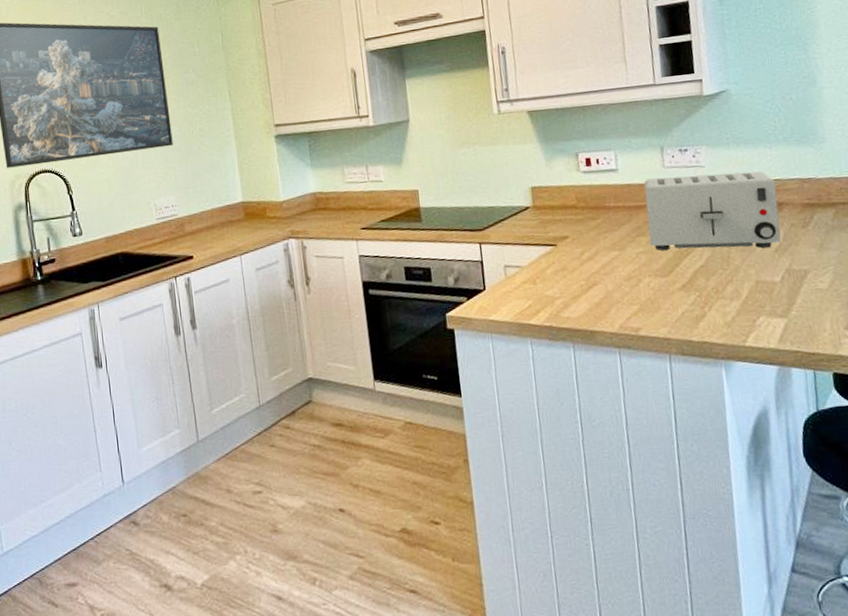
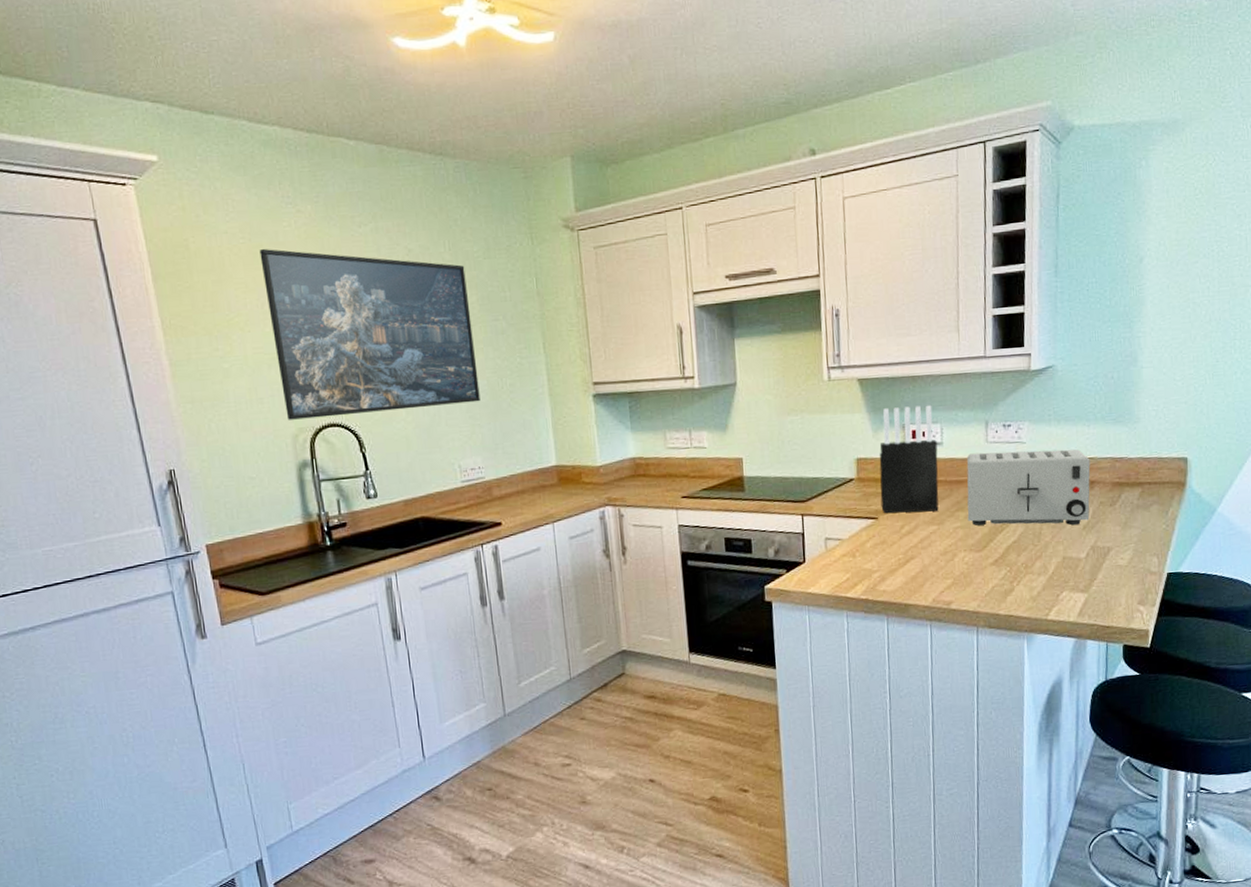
knife block: none [553,133,619,240] -> present [879,405,939,514]

